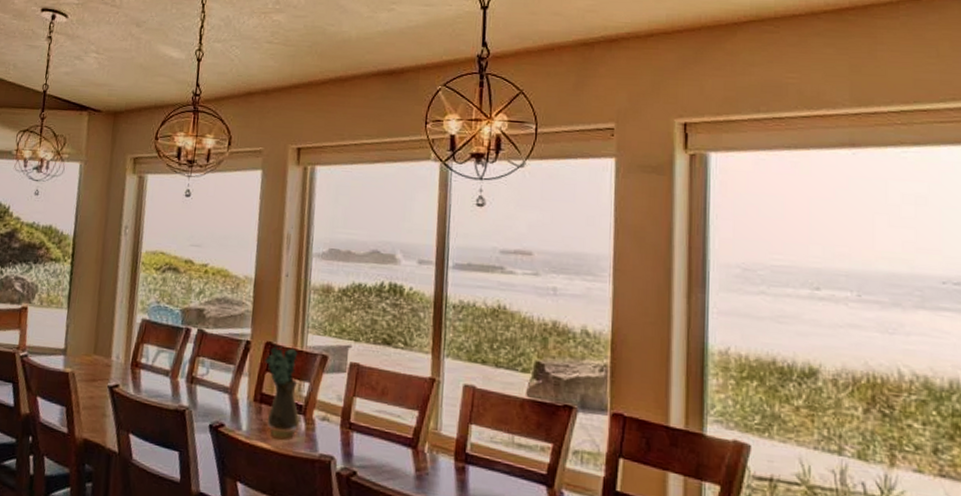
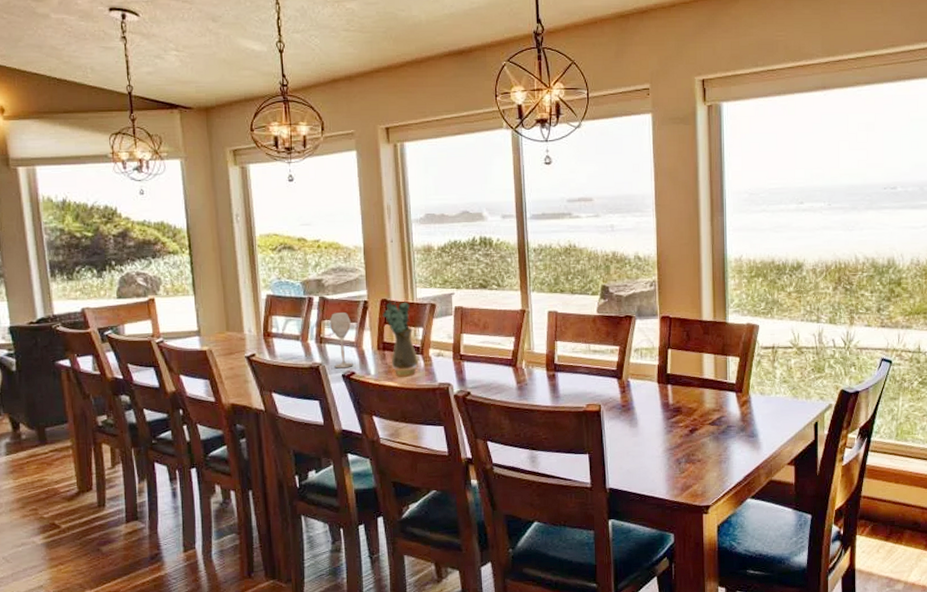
wineglass: none [202,349,229,418] -> present [329,311,353,369]

